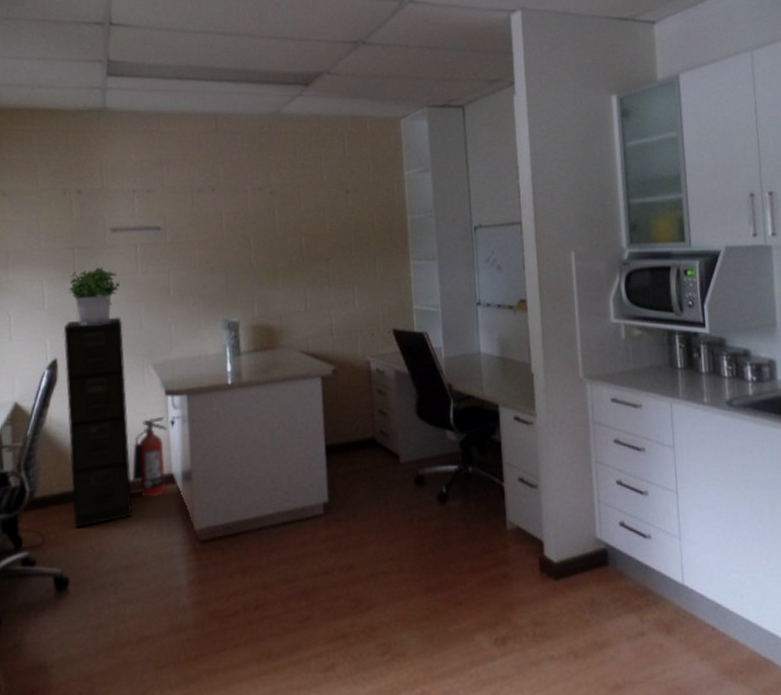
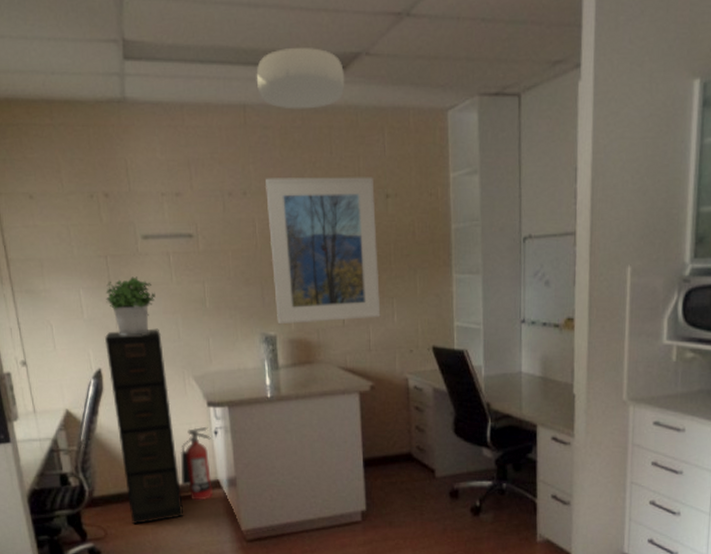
ceiling light: none [228,68,309,118] -> present [256,48,345,109]
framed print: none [233,175,342,311] -> present [266,177,381,325]

